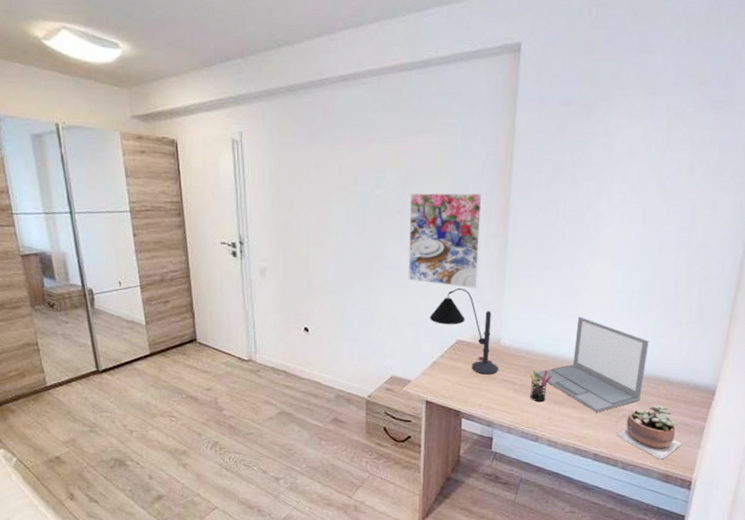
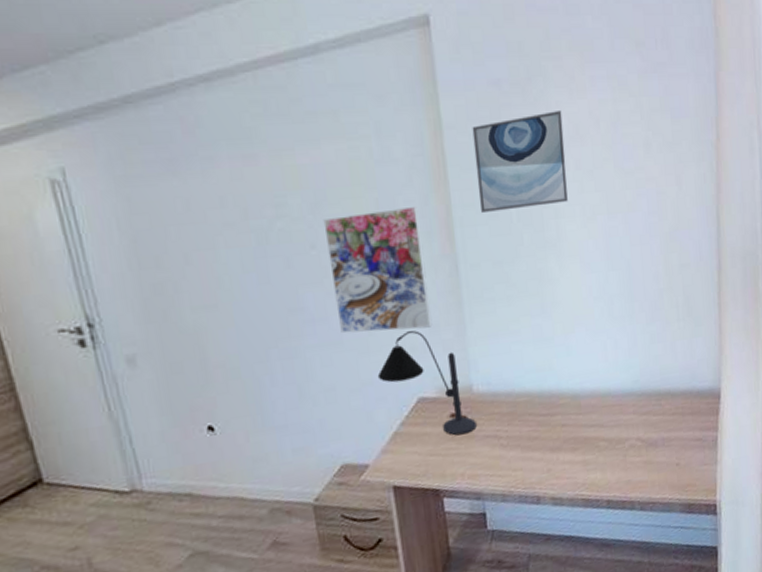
pen holder: present [530,369,552,403] -> none [515,411,541,454]
wall art: none [533,132,619,208] -> present [472,111,568,212]
laptop: present [535,317,649,412] -> none [520,337,645,450]
succulent plant: present [617,404,681,460] -> none [627,423,697,488]

